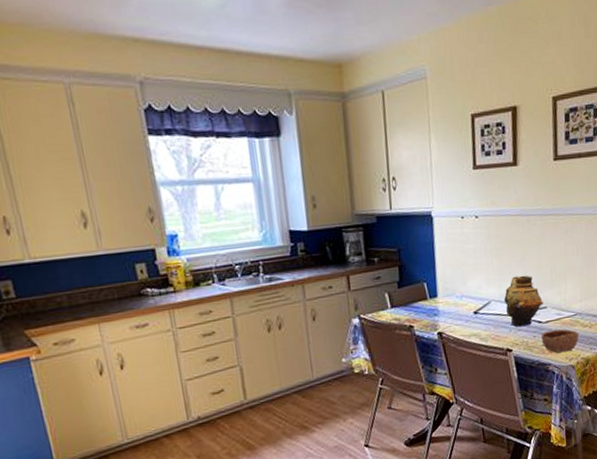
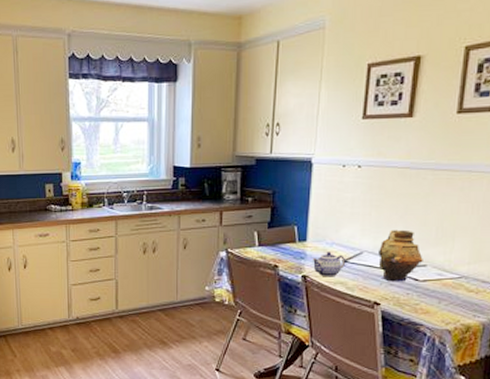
teapot: none [446,305,477,331] -> present [313,252,346,277]
bowl: present [541,329,579,353] -> none [415,290,462,315]

